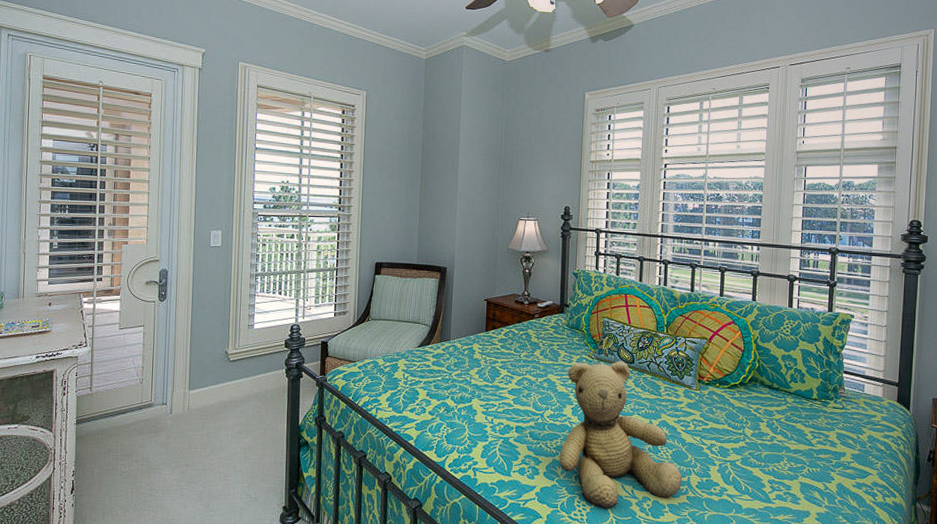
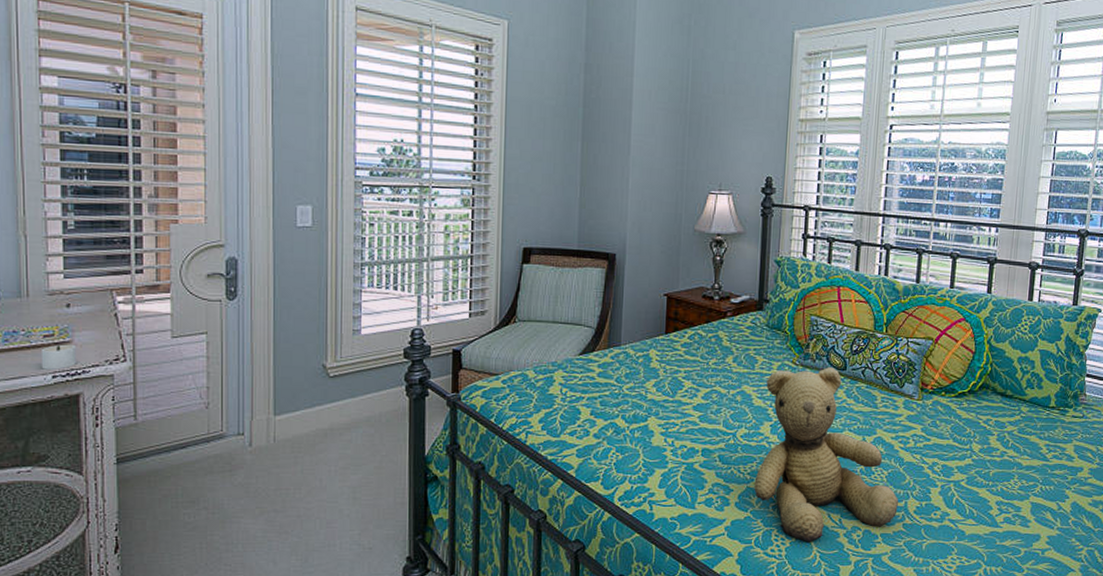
candle: none [29,333,53,352] -> present [40,344,76,370]

